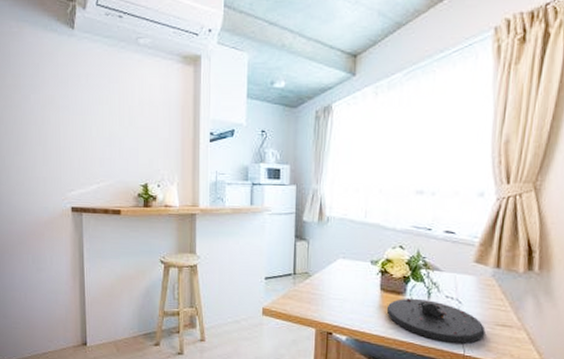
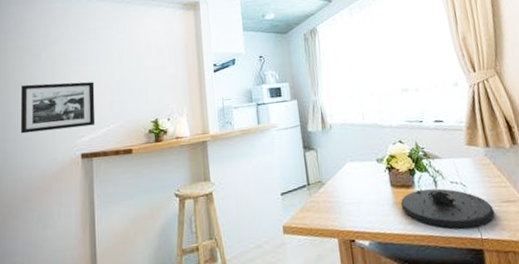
picture frame: none [12,128,85,180] -> present [20,81,95,134]

